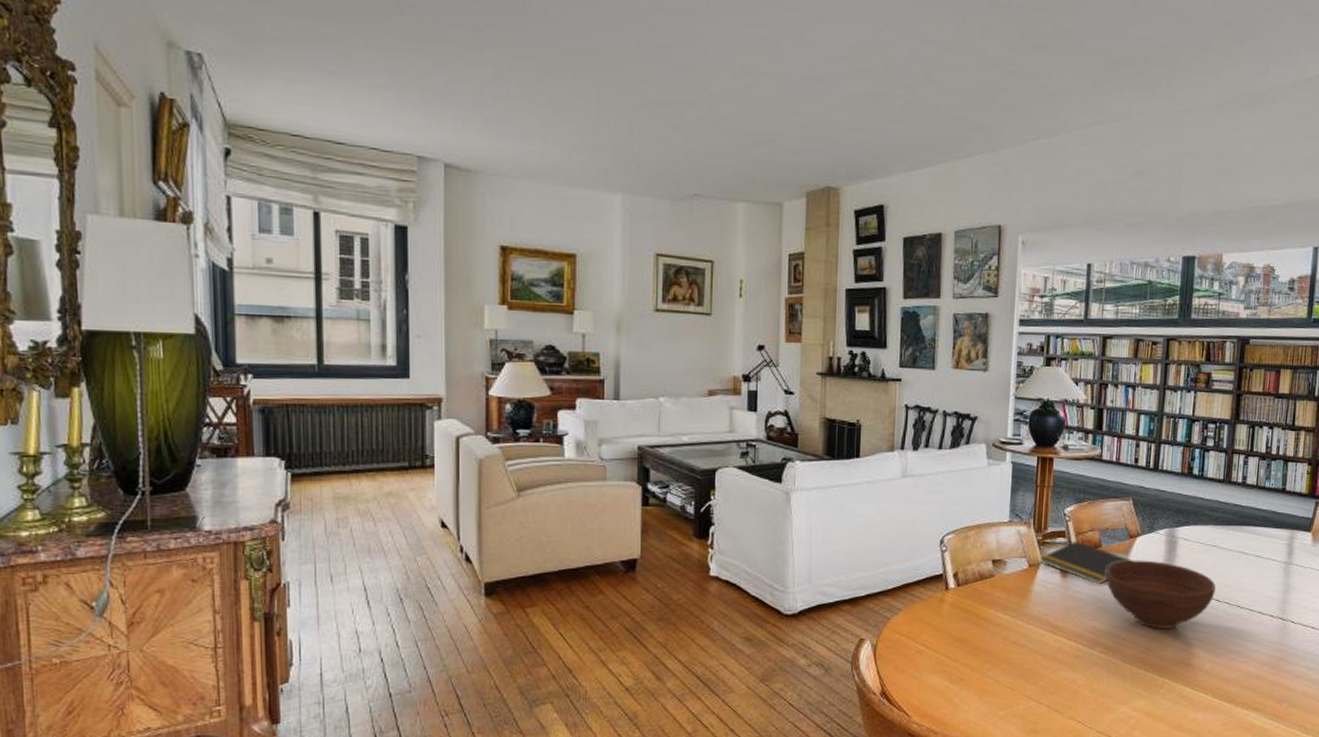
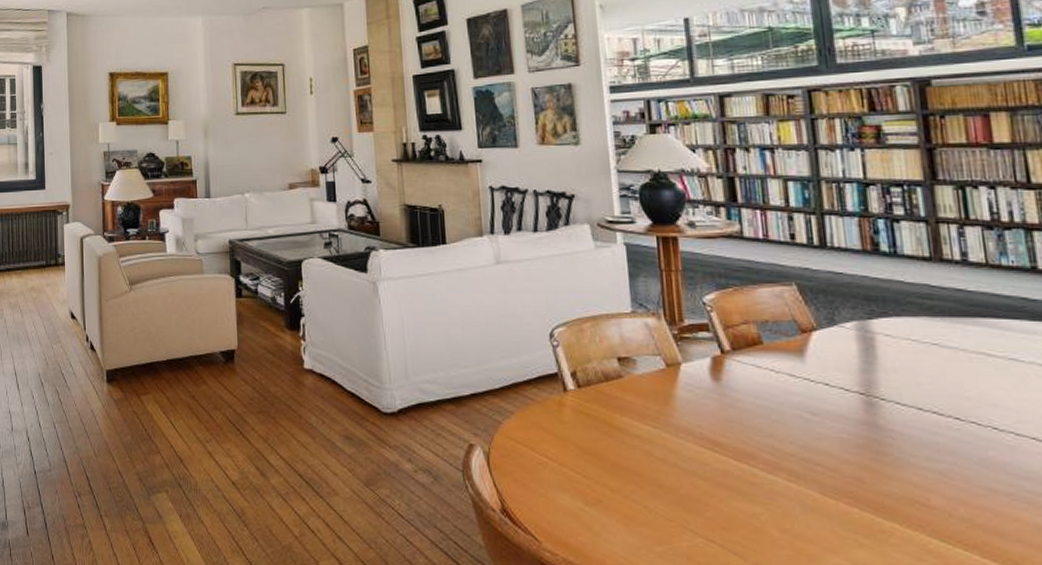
notepad: present [1040,540,1133,584] -> none [679,335,812,390]
bowl: present [1105,560,1216,630] -> none [774,361,951,455]

